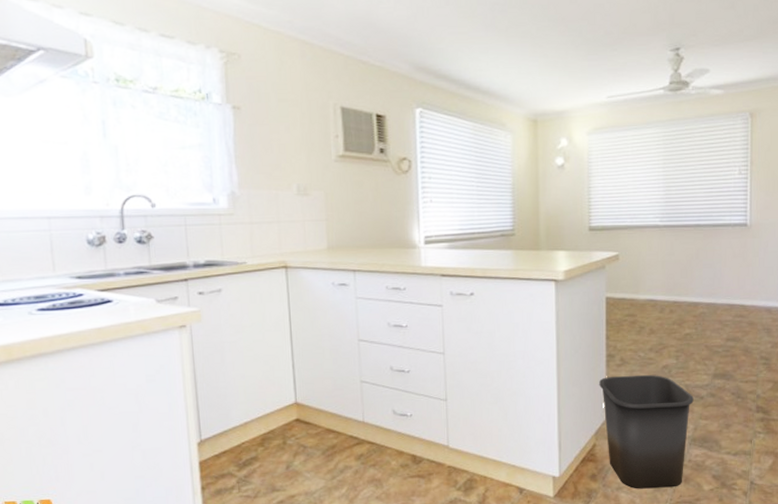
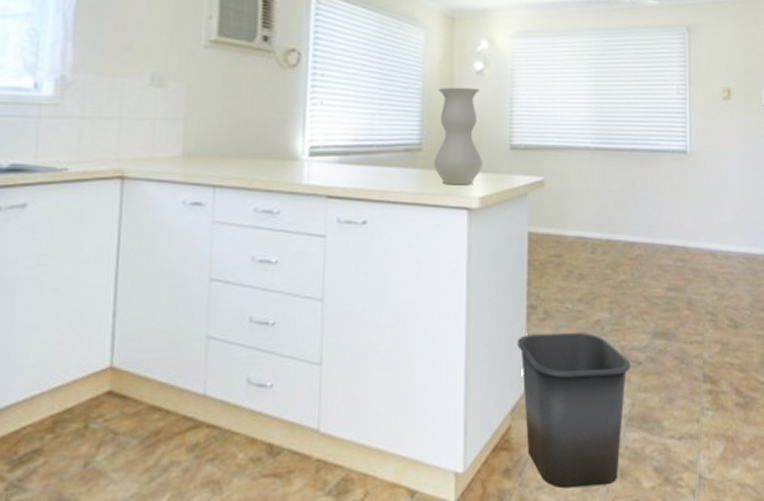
vase: none [525,180,566,262] -> present [433,87,482,185]

